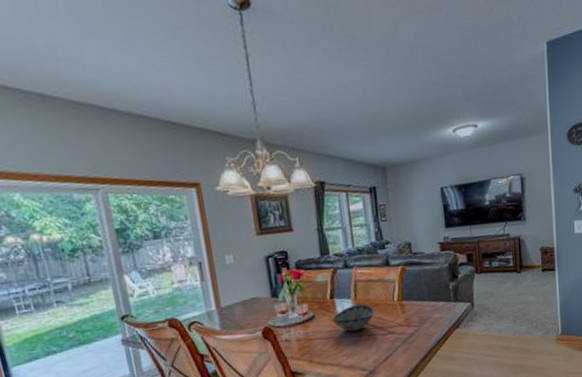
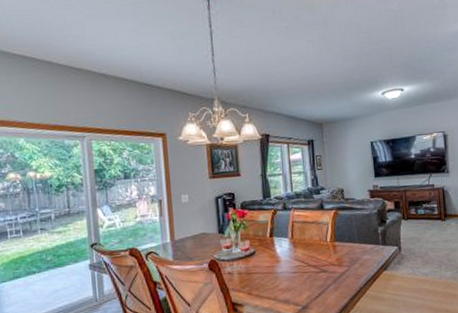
decorative bowl: present [331,304,375,332] -> none [270,243,309,269]

